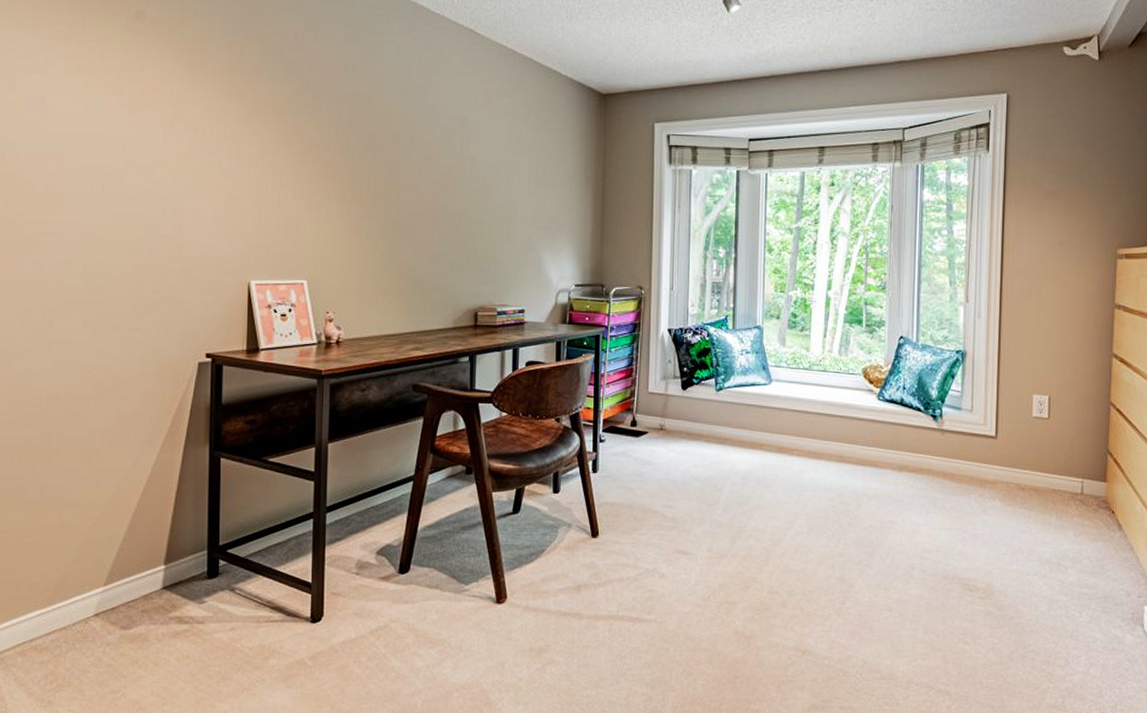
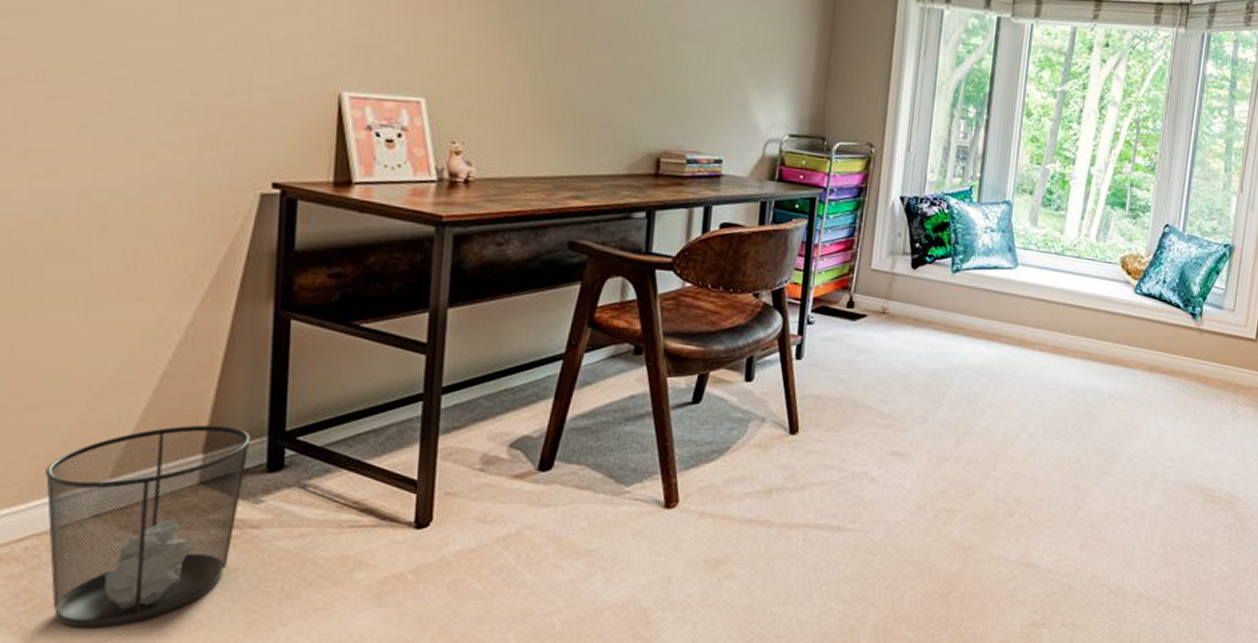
waste bin: none [64,542,196,704] -> present [46,424,251,630]

